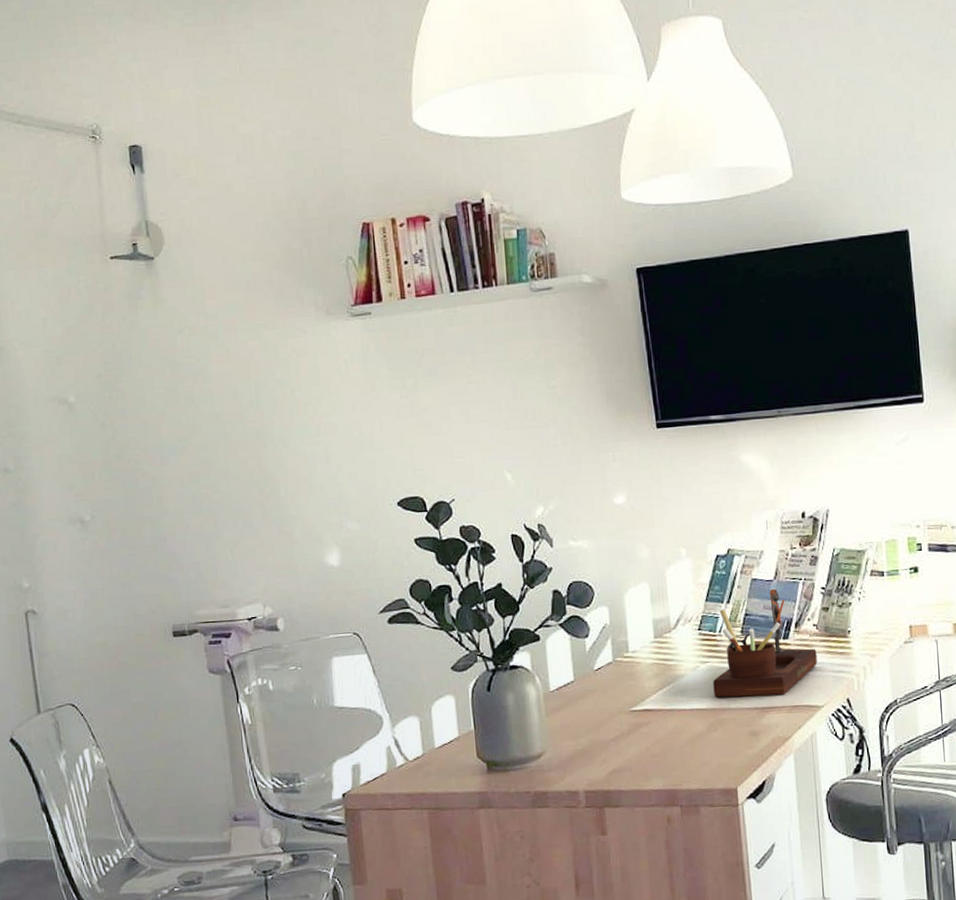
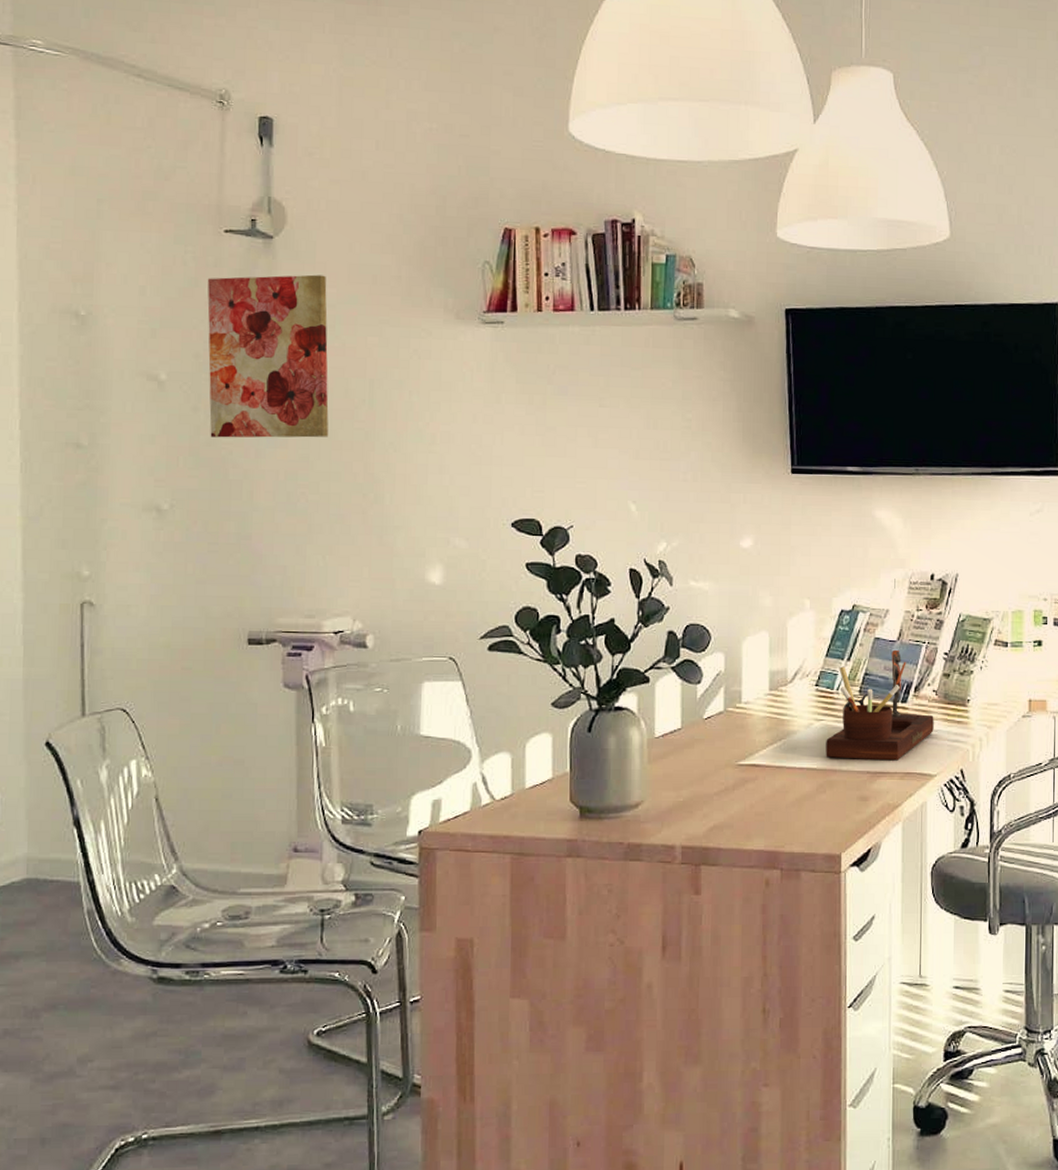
wall art: none [101,288,223,451] -> present [207,274,329,438]

